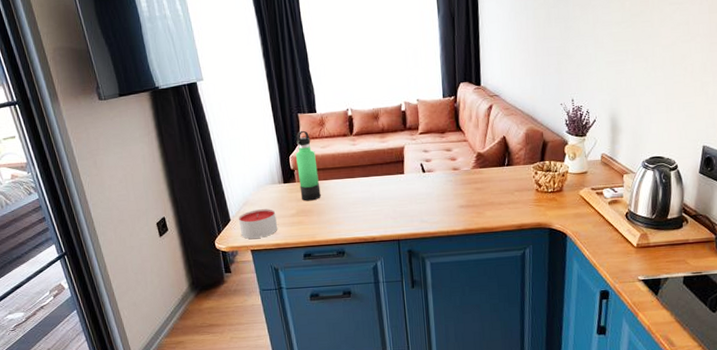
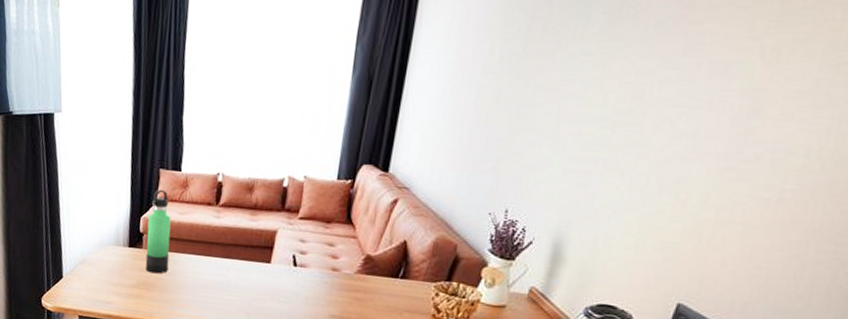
candle: present [238,209,278,239] -> none [71,271,114,304]

